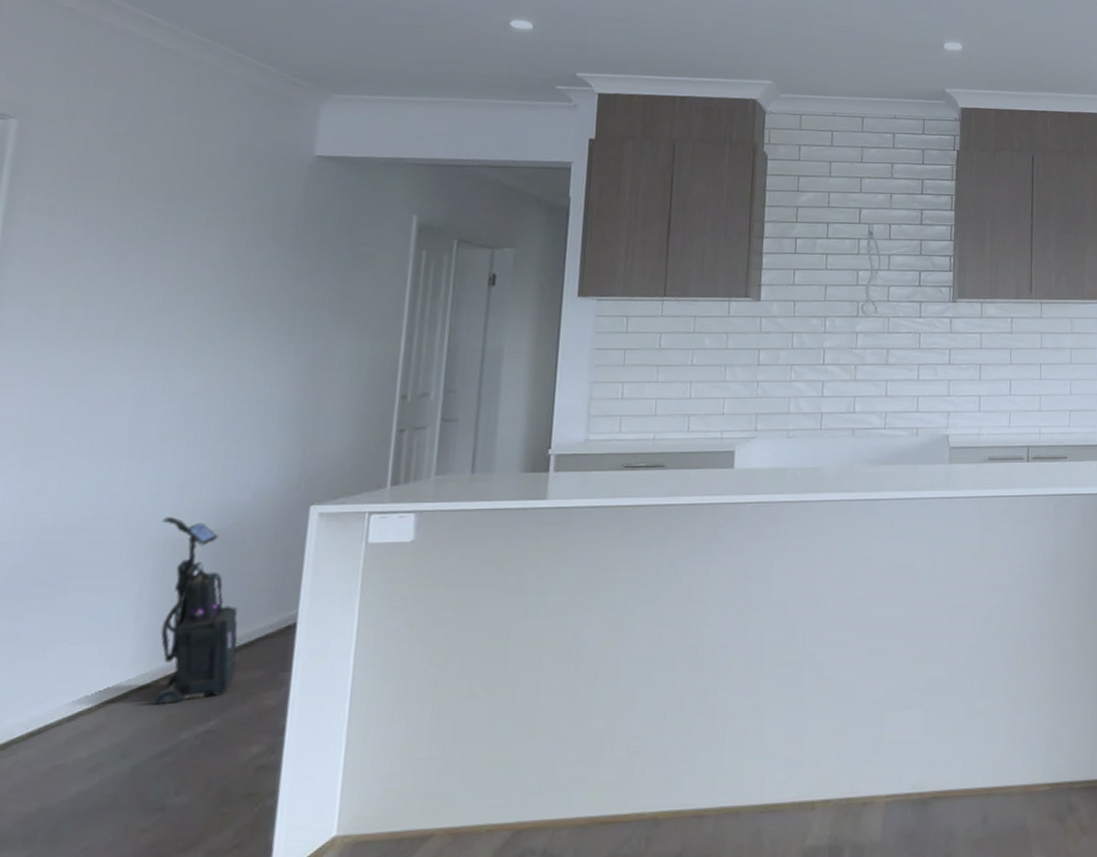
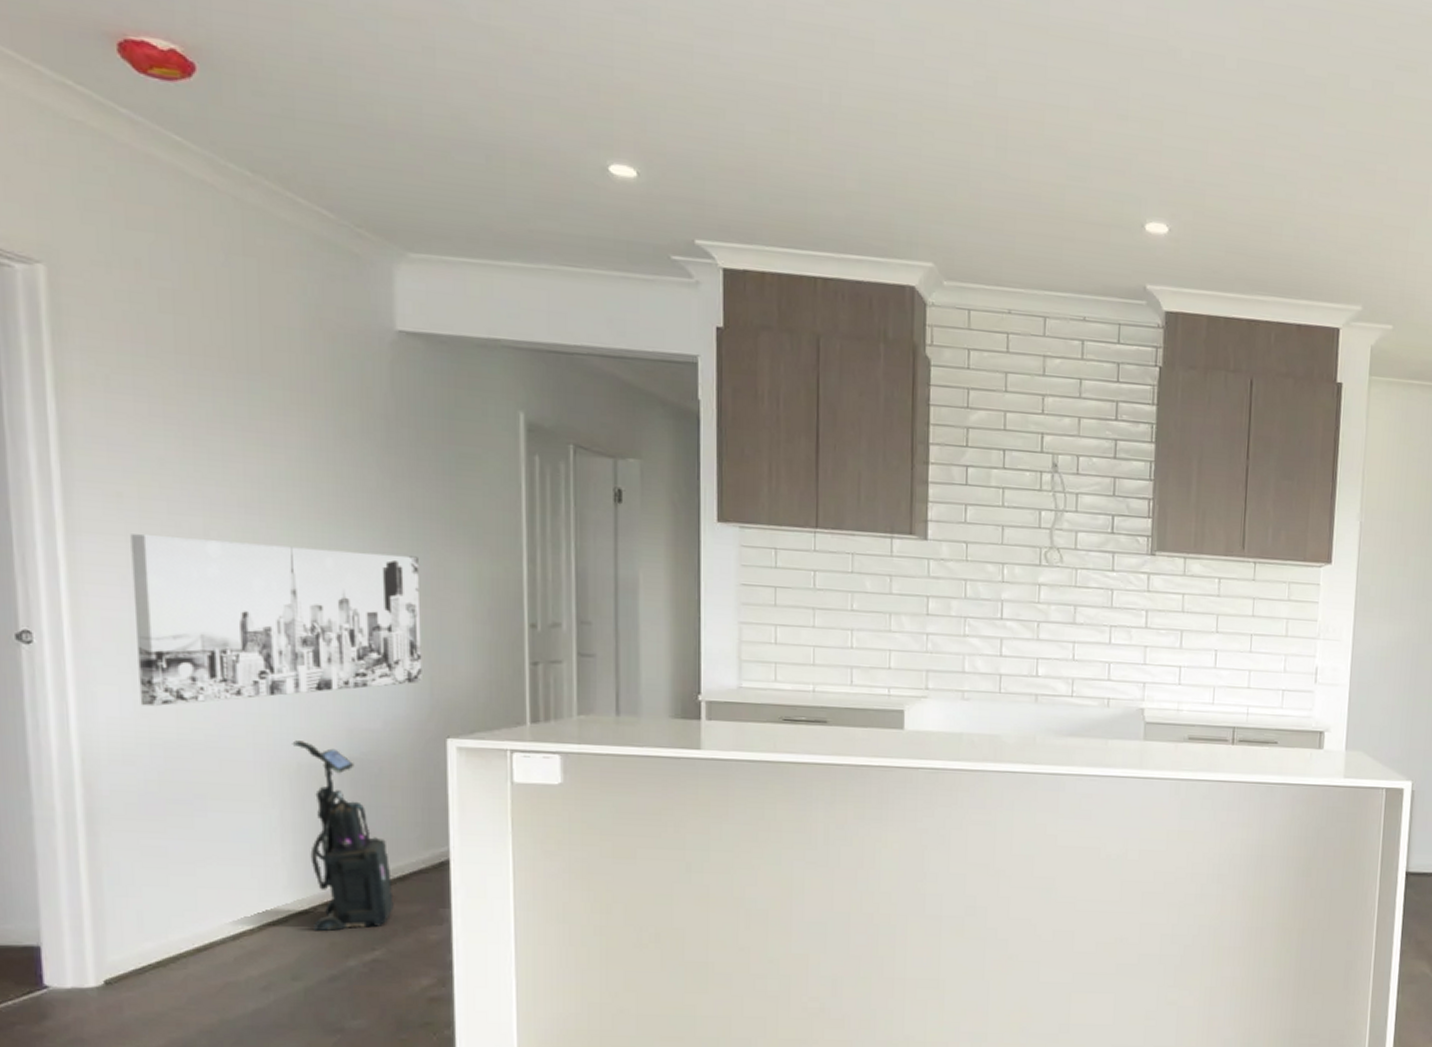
wall art: none [23,338,307,494] -> present [130,534,422,707]

